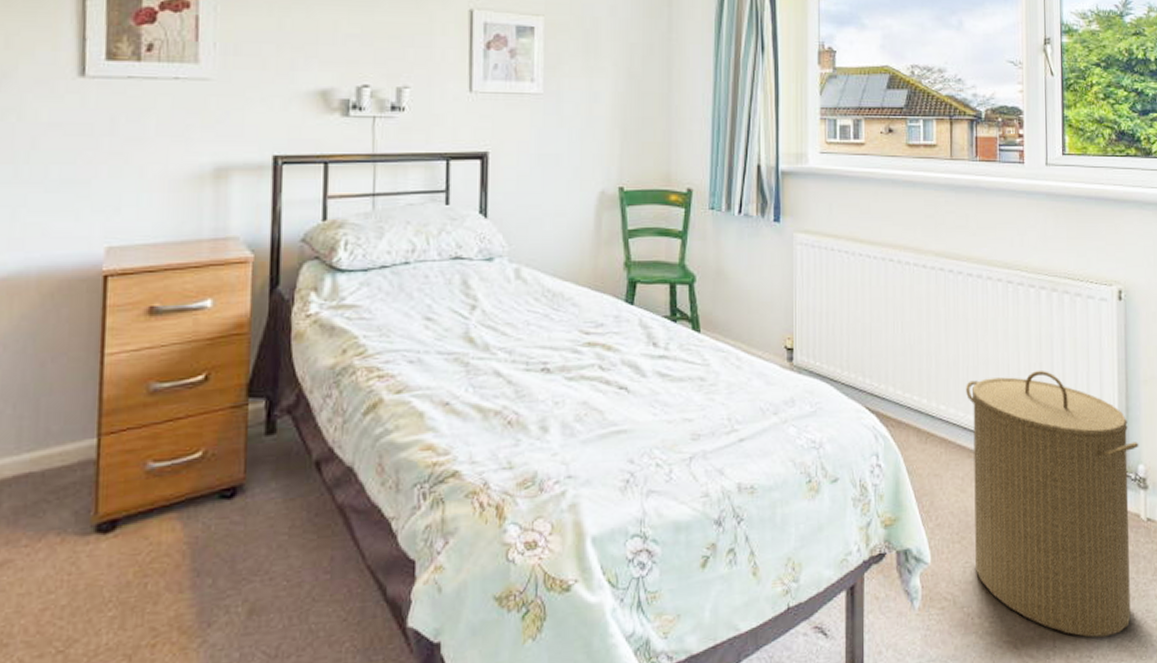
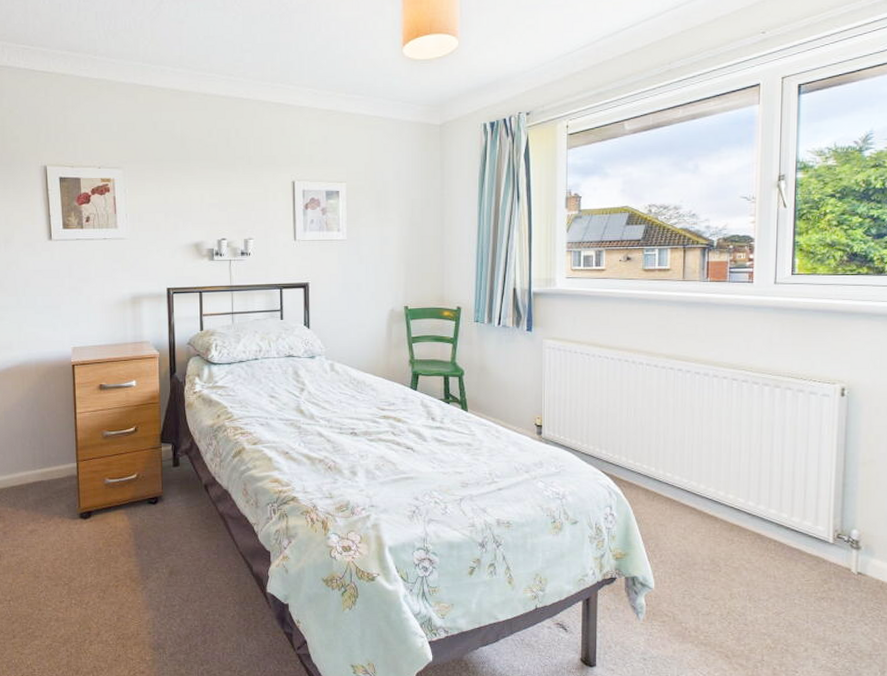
laundry hamper: present [966,370,1139,638] -> none [690,450,854,658]

